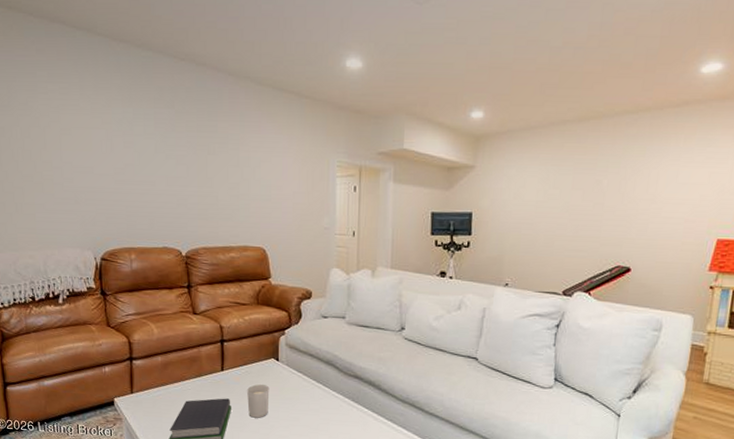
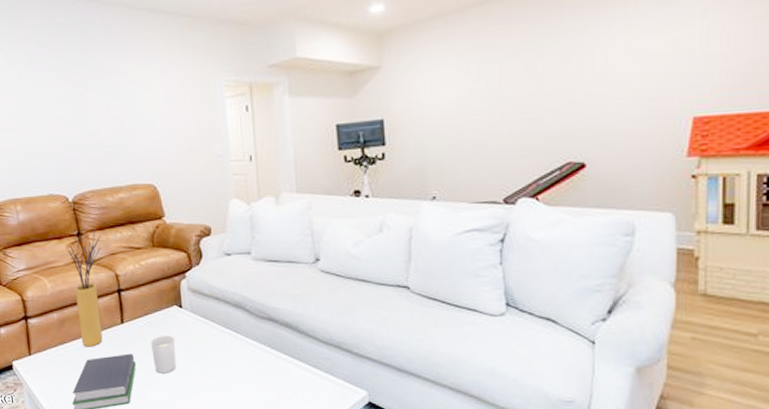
vase: none [176,282,209,390] -> present [67,228,103,347]

